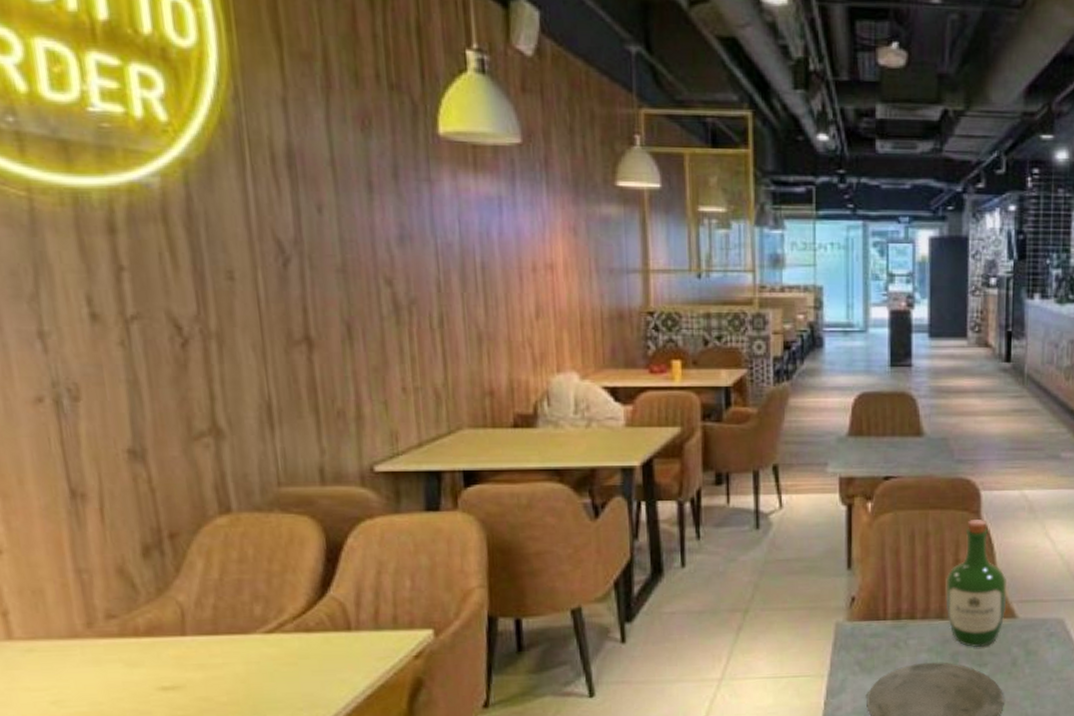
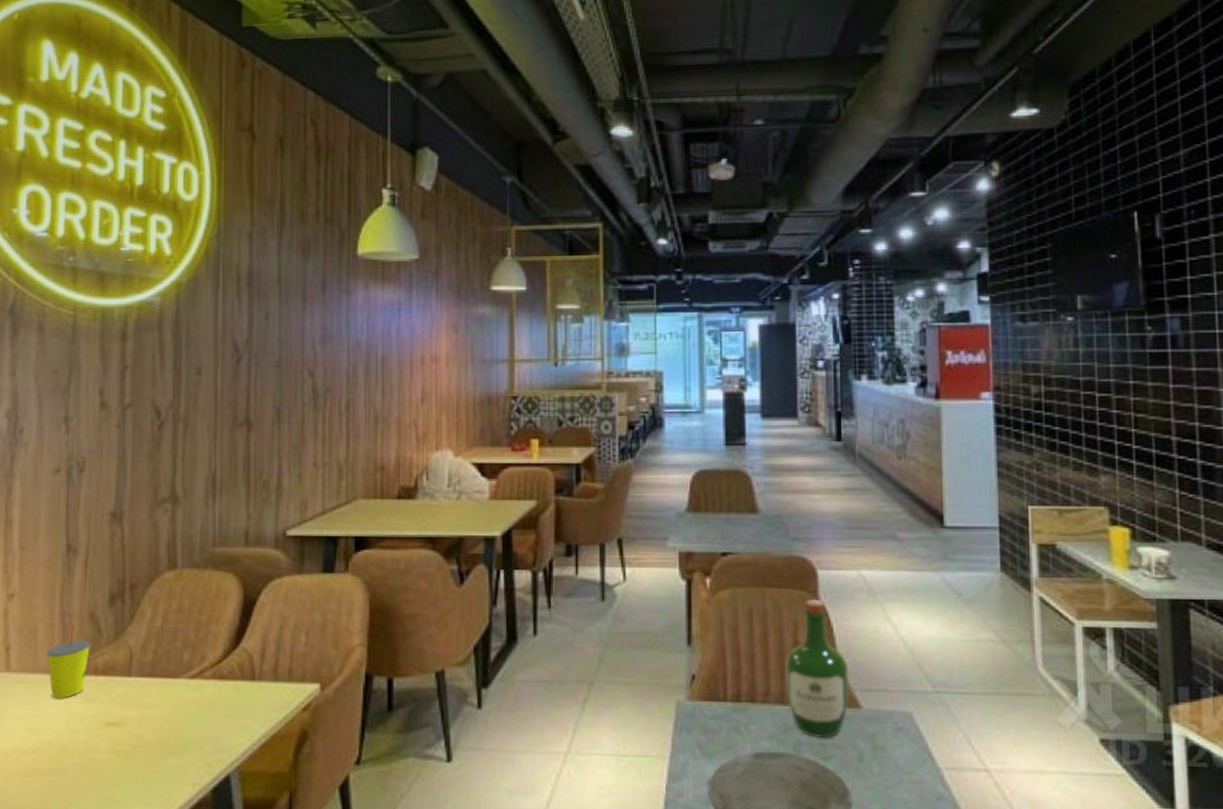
straw: none [62,582,125,666] -> present [46,624,91,699]

